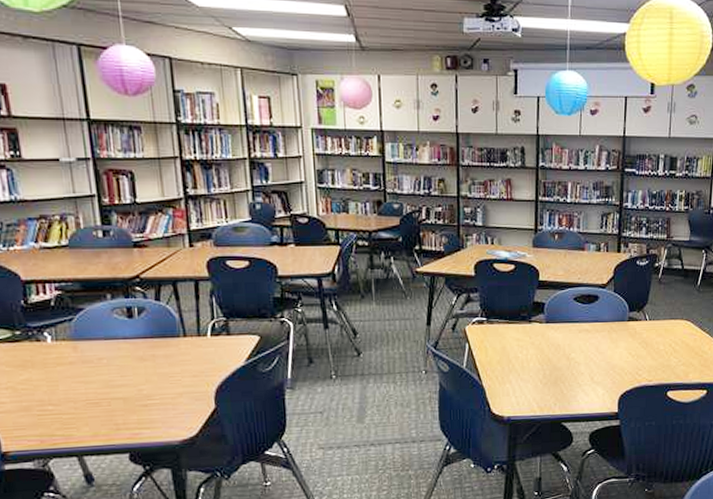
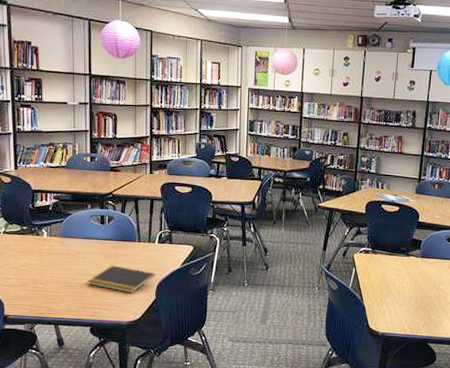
notepad: none [118,370,212,404] -> present [87,265,156,293]

